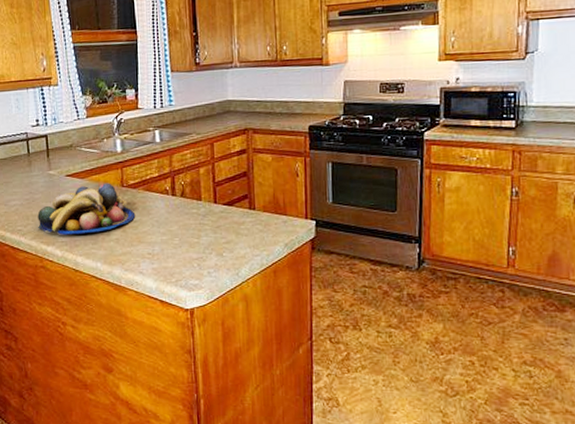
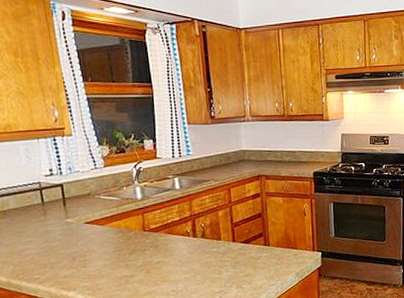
fruit bowl: present [37,183,136,235] -> none [56,228,159,280]

